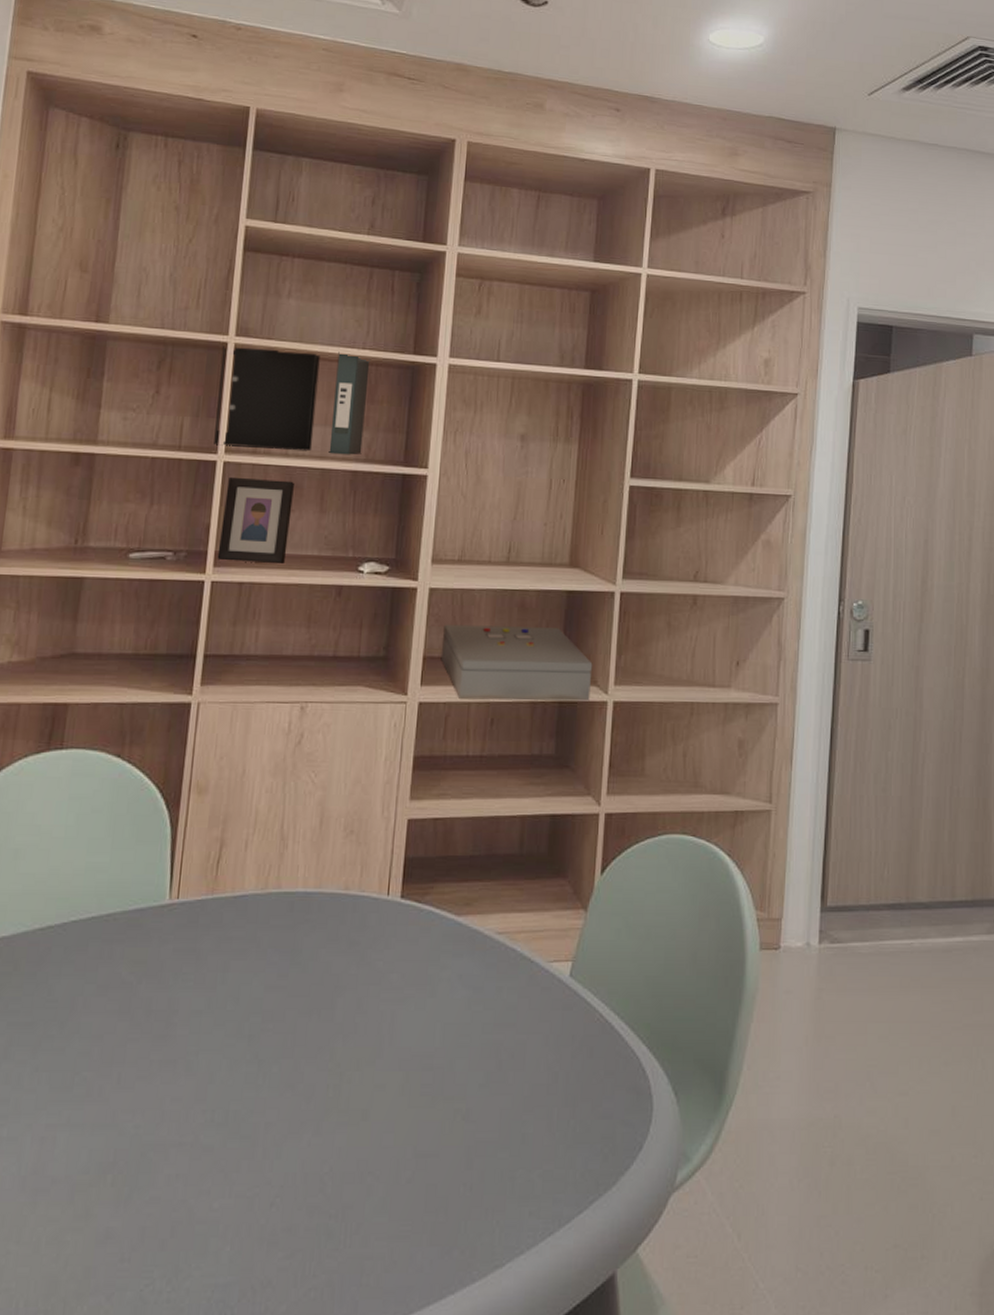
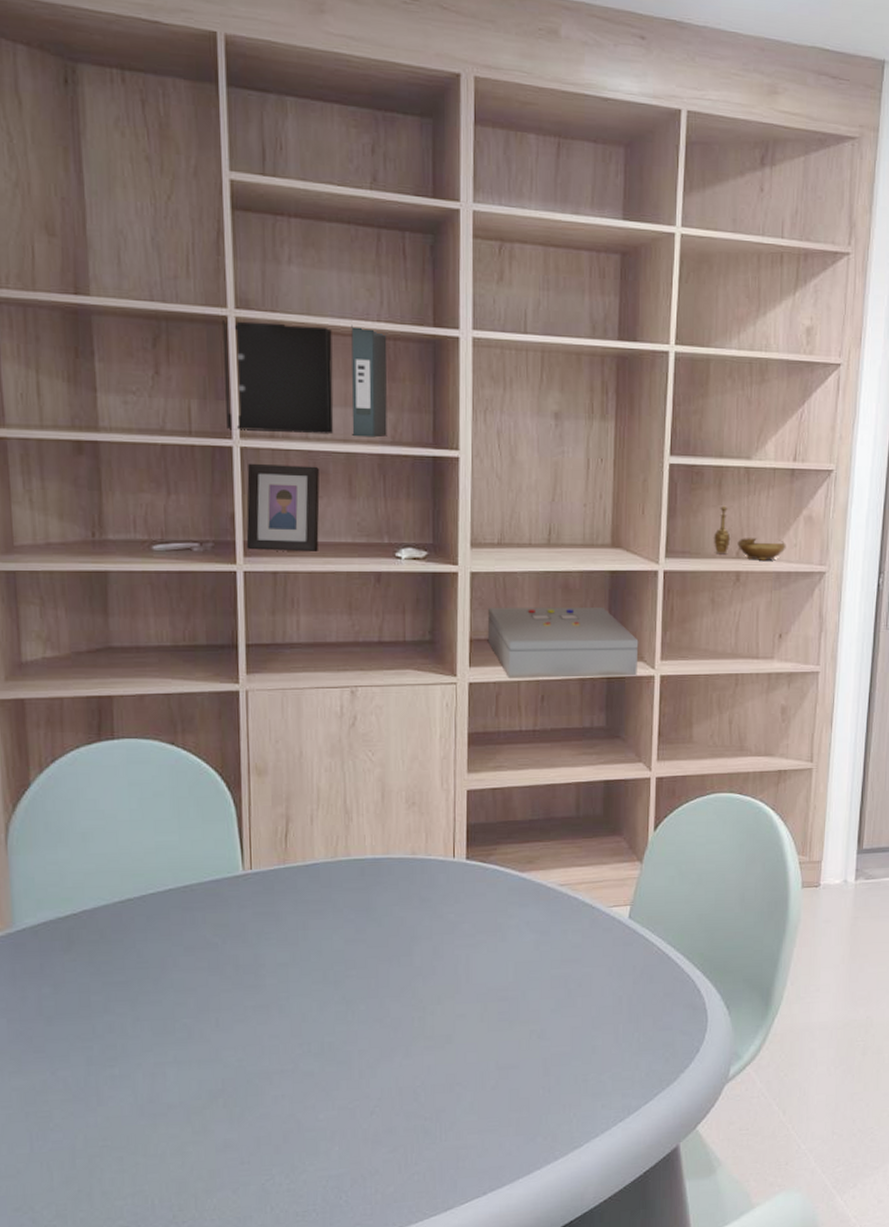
decorative bowl: none [670,528,744,584] -> present [713,505,786,560]

